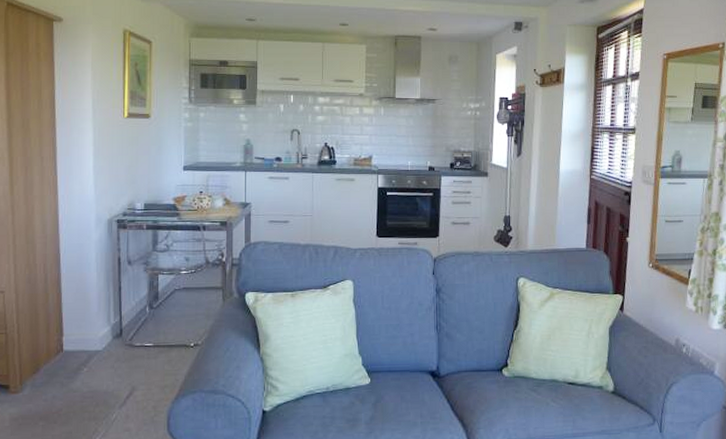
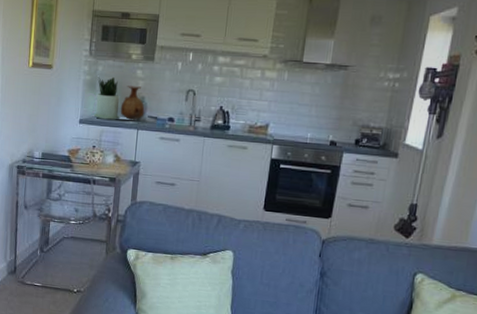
planter: none [198,123,227,164] -> present [93,77,121,120]
vase: none [226,130,251,164] -> present [120,86,145,121]

